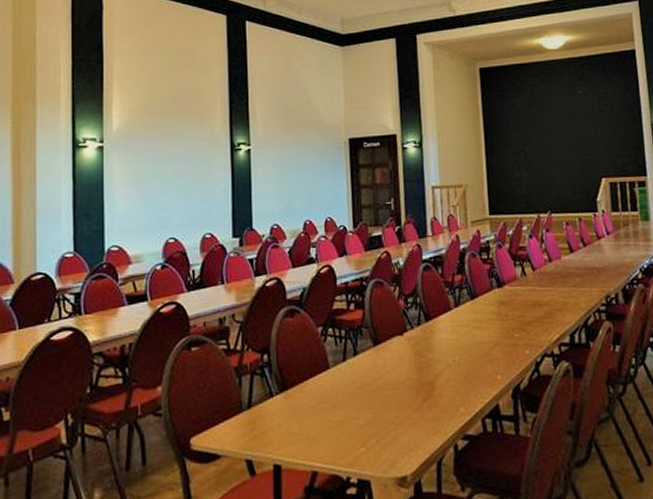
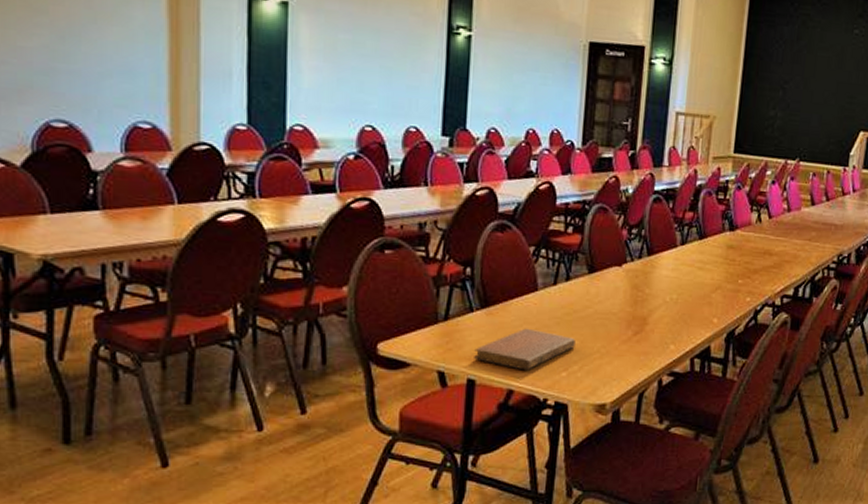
notebook: none [278,407,370,450] -> present [474,328,576,371]

